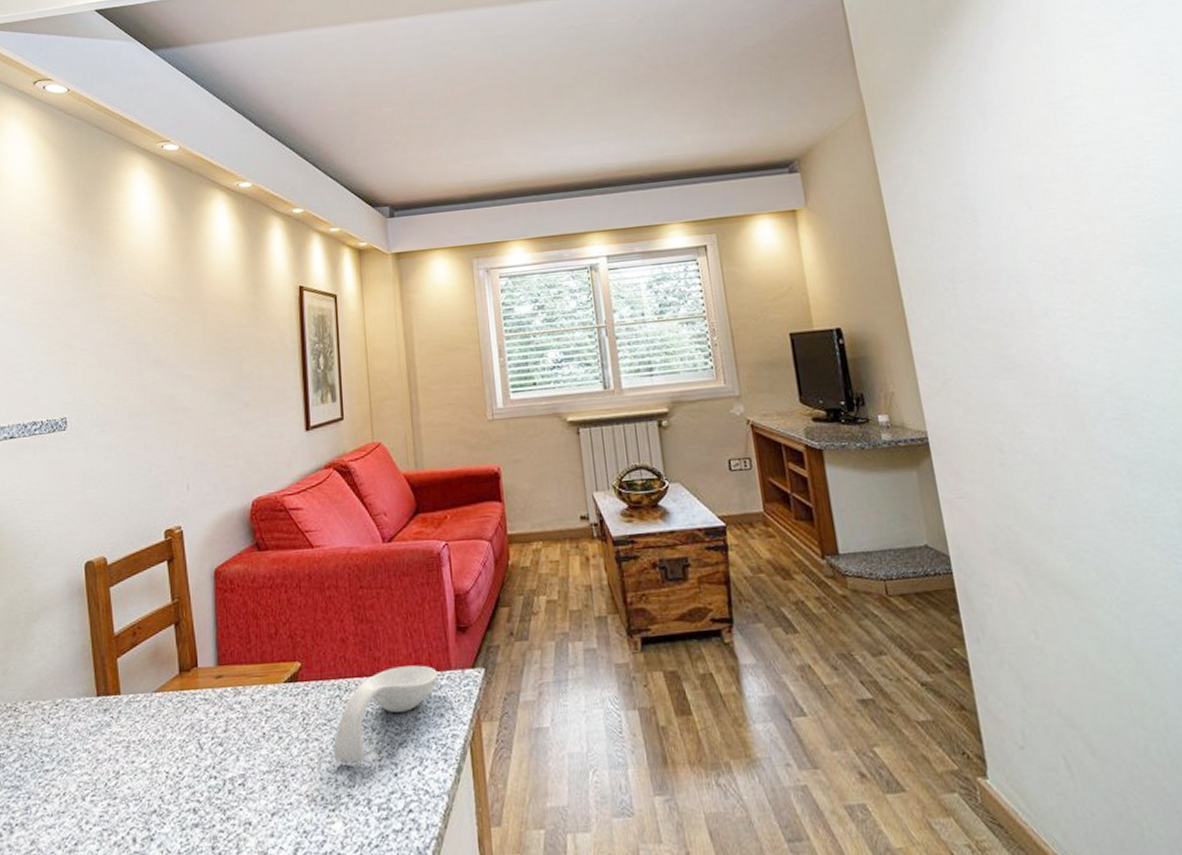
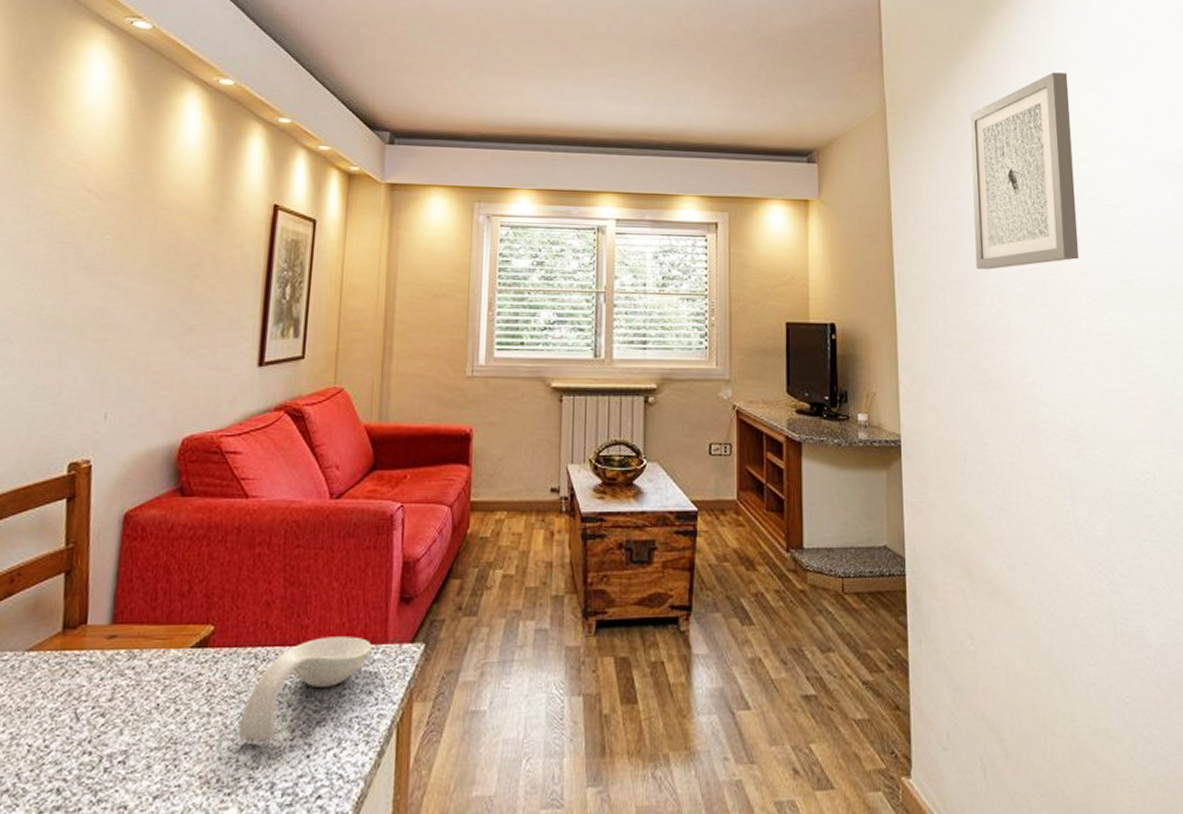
wall art: none [956,36,1102,254] -> present [969,72,1079,270]

